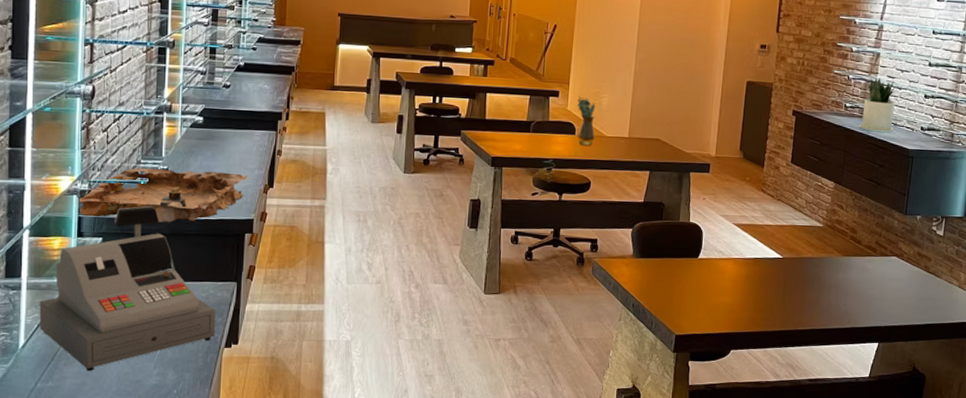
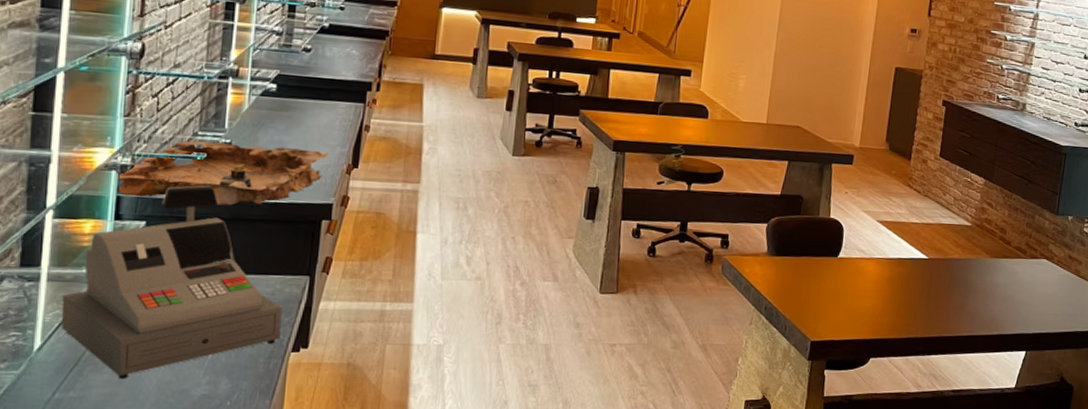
vase: present [577,96,596,147] -> none [710,76,732,133]
planter: present [858,77,897,133] -> none [1010,69,1052,128]

